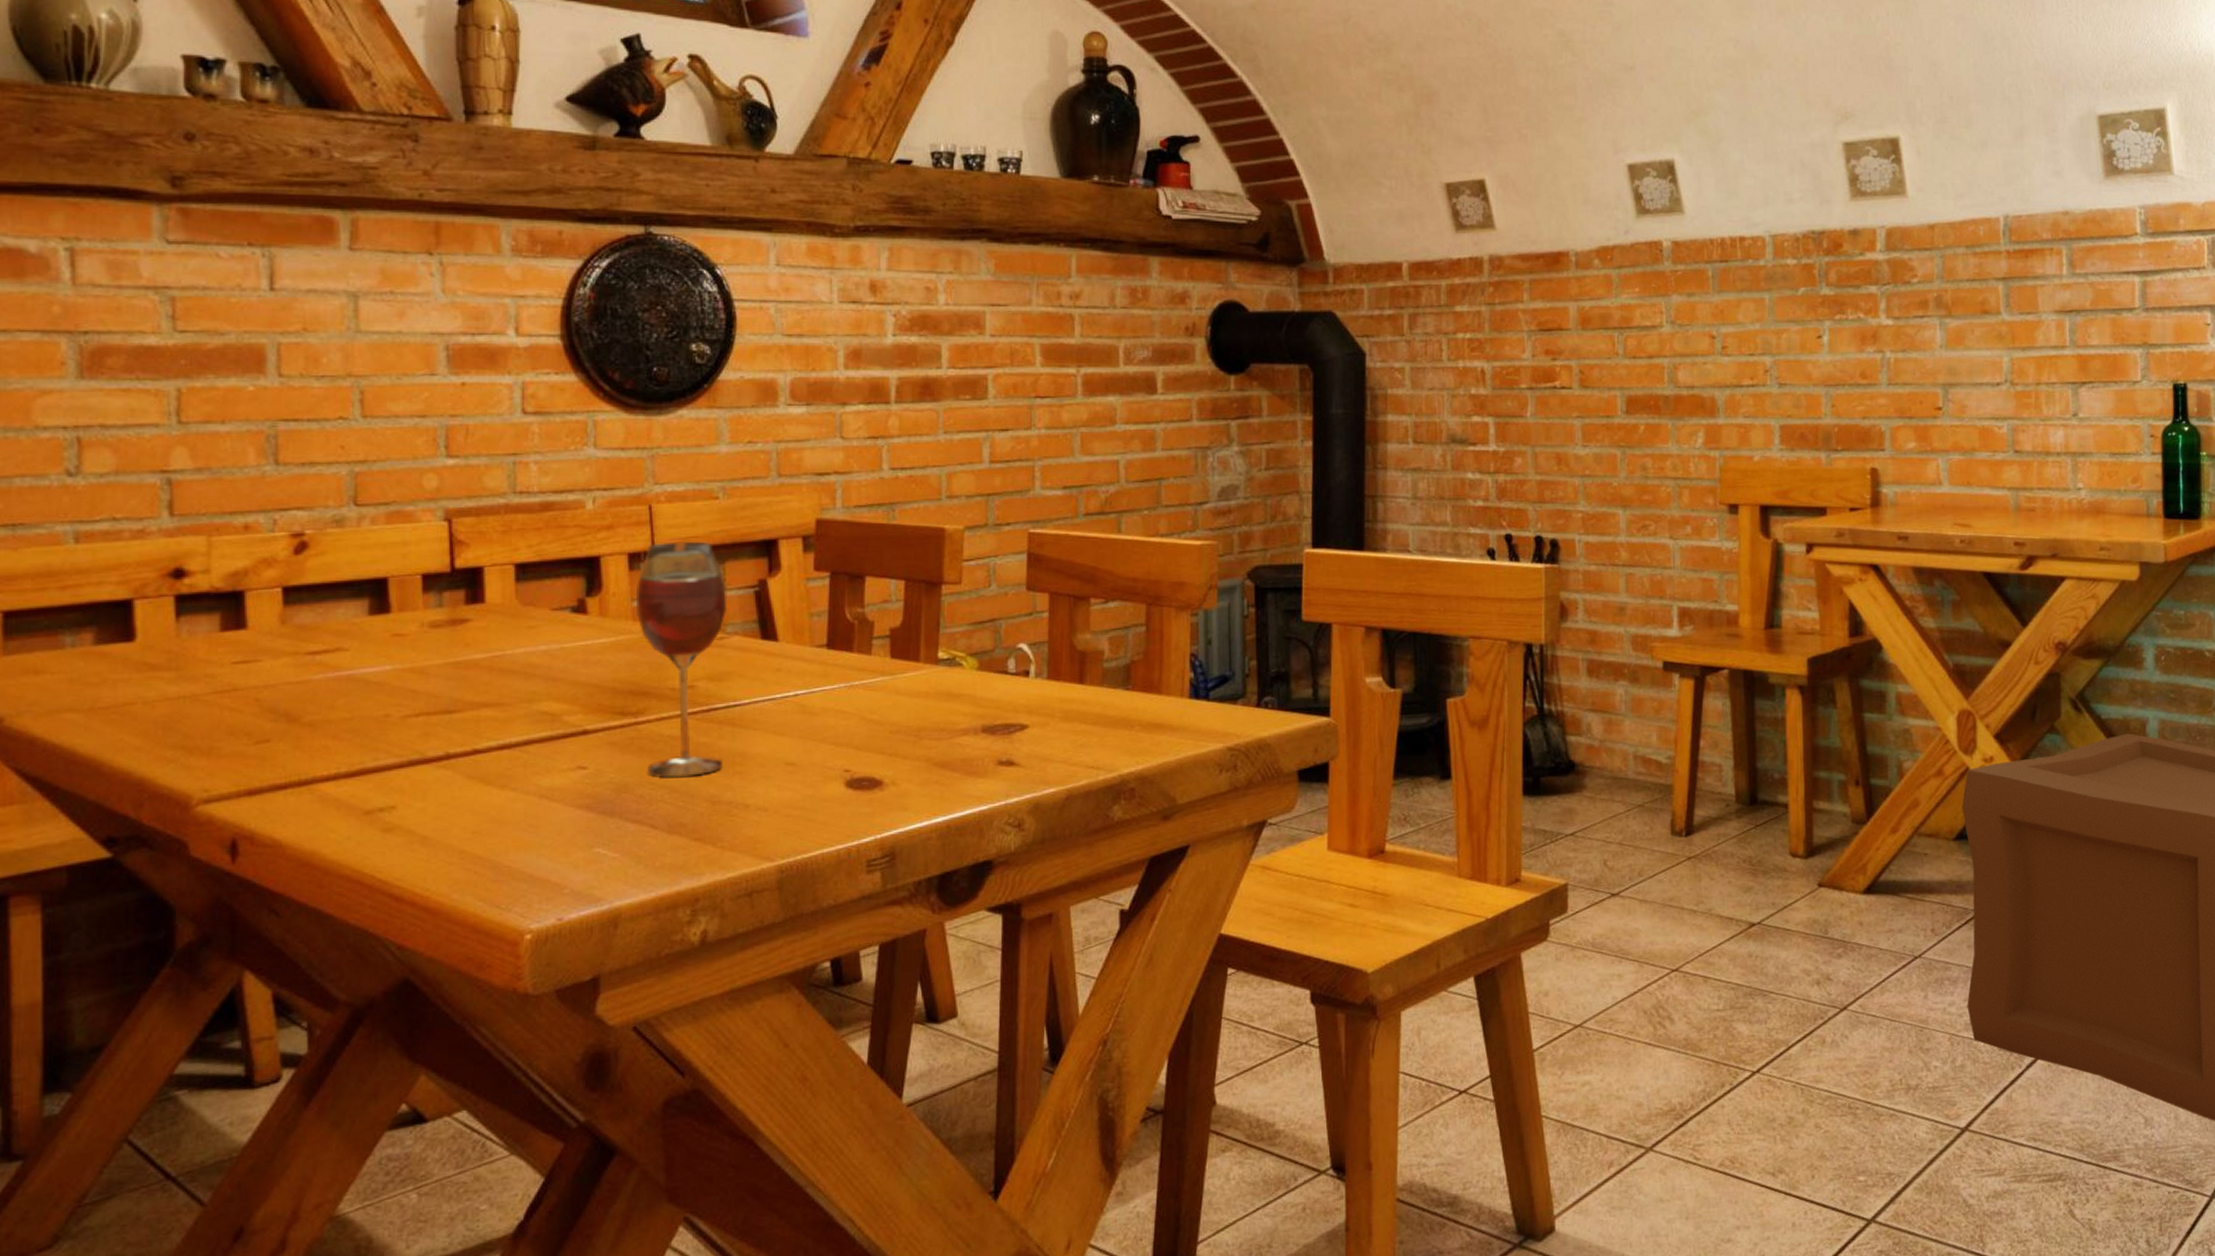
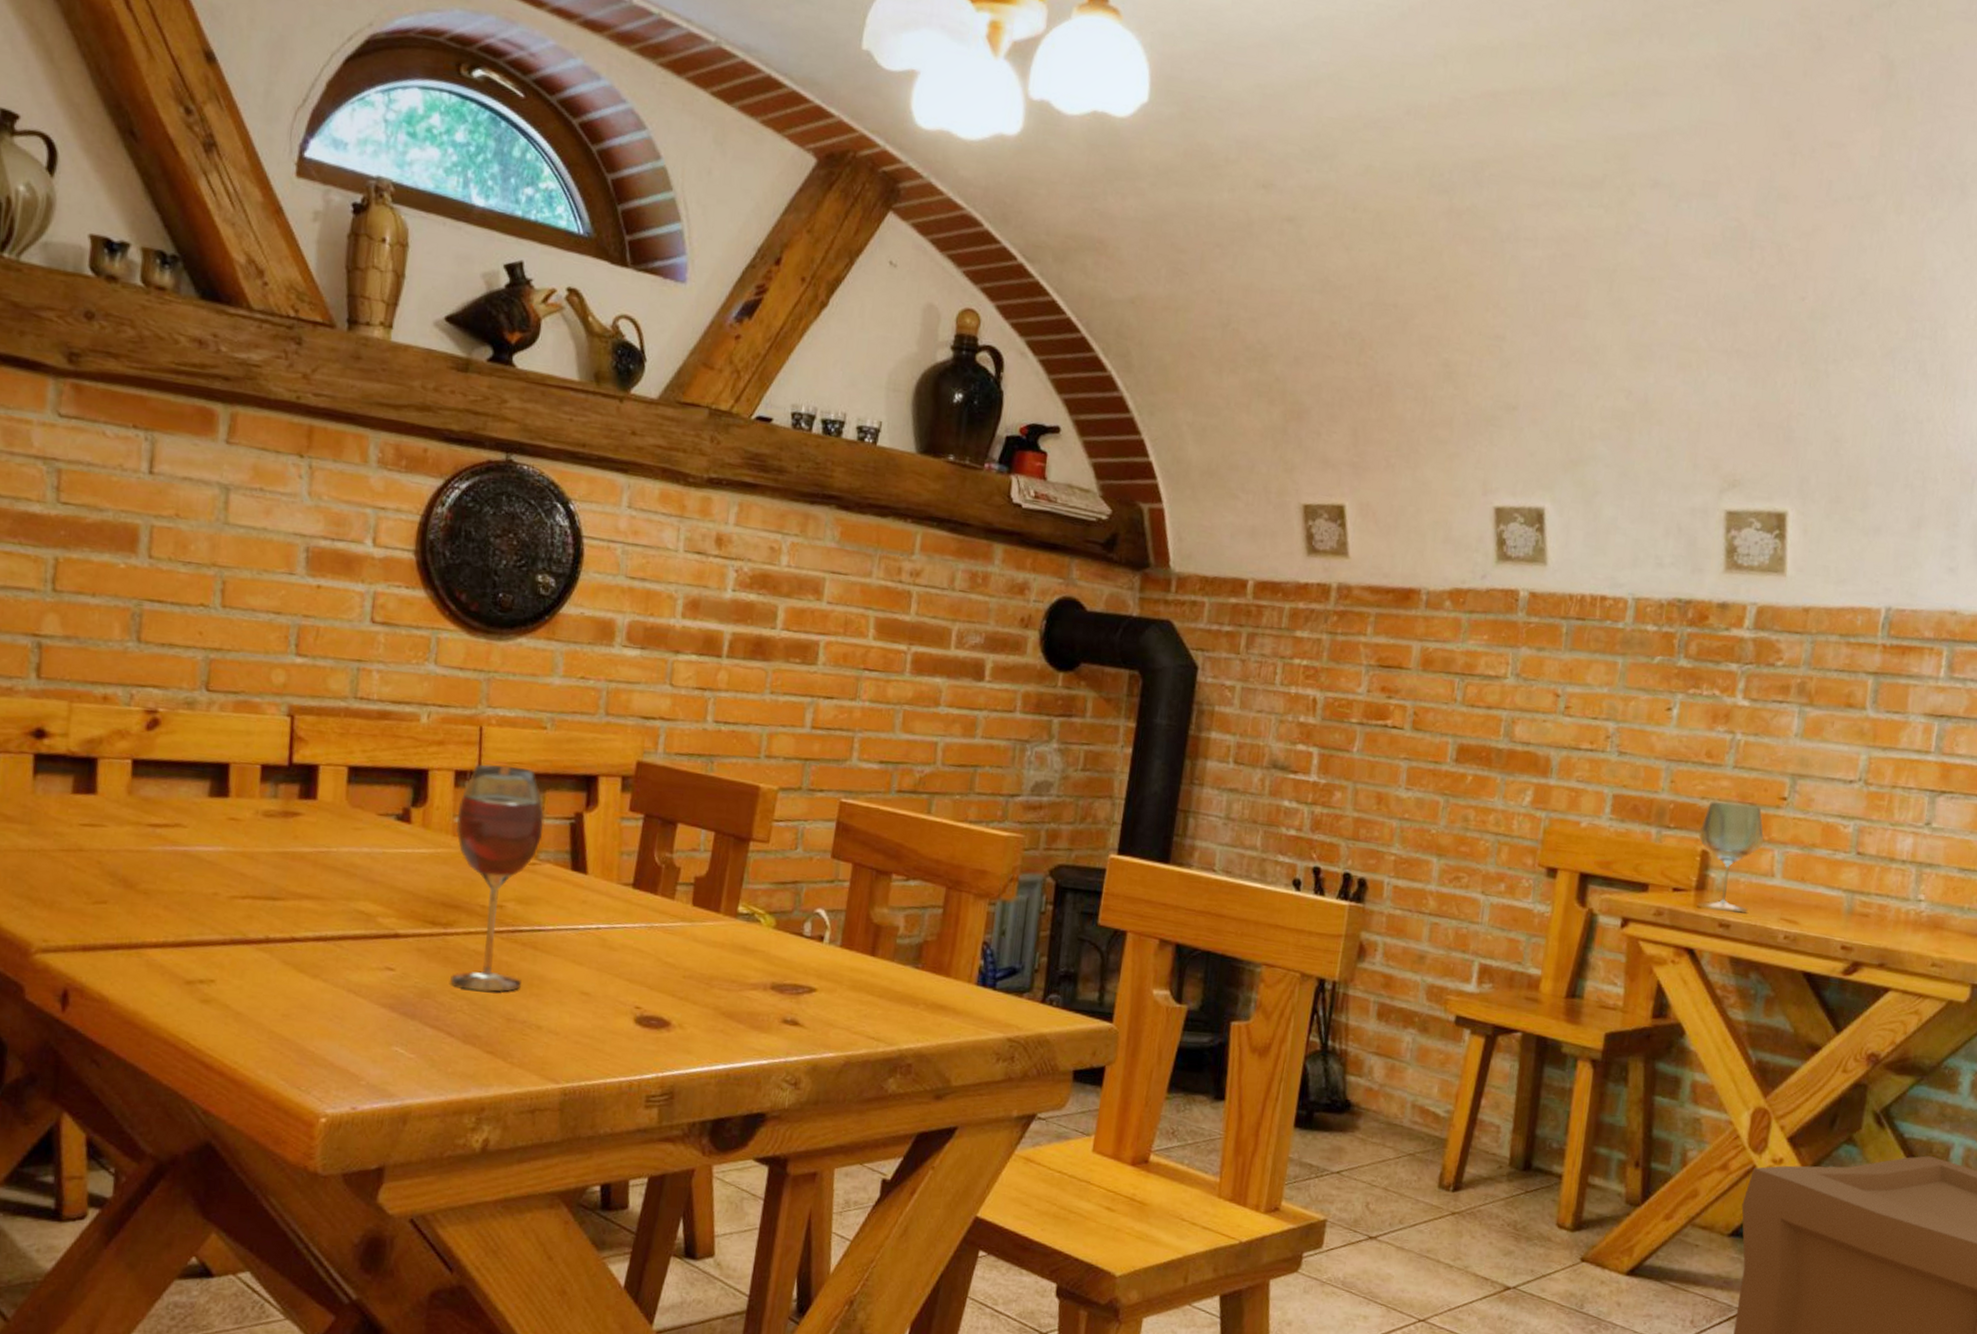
wine glass: none [1865,419,1927,525] -> present [1697,802,1764,914]

